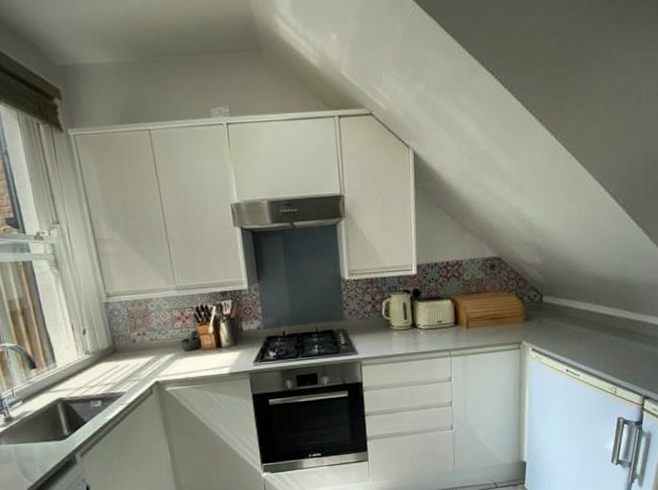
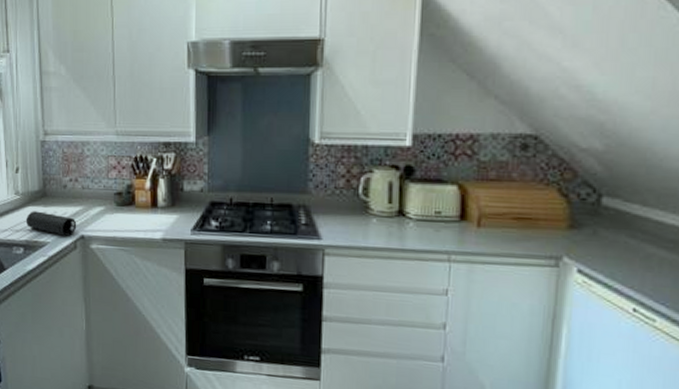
speaker: none [99,366,151,384] -> present [25,211,77,236]

